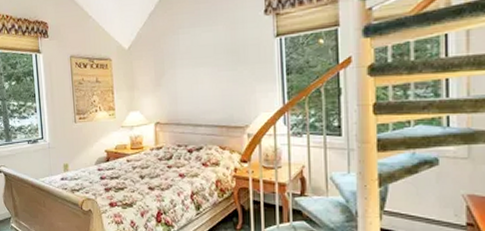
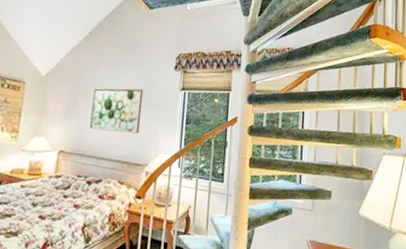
wall art: none [179,44,234,97] -> present [89,88,144,134]

